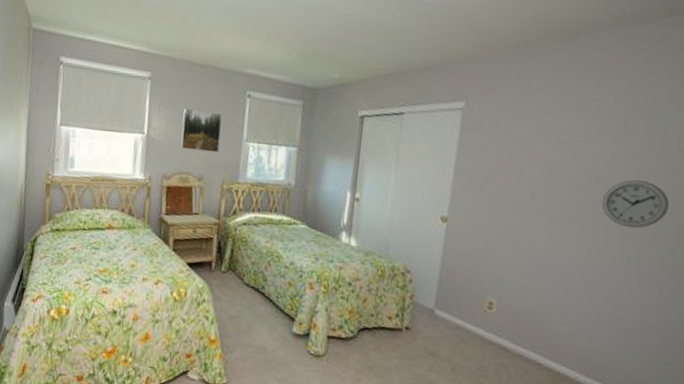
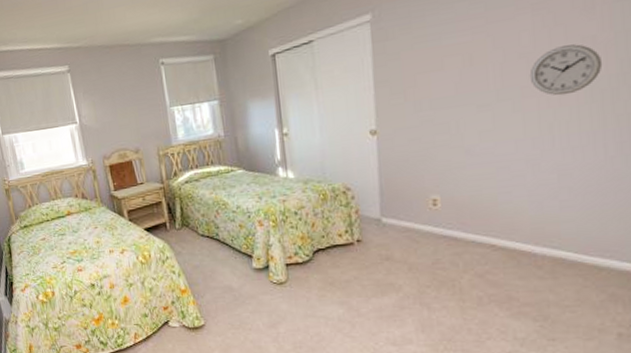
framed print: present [181,107,222,153] -> none [106,87,147,129]

